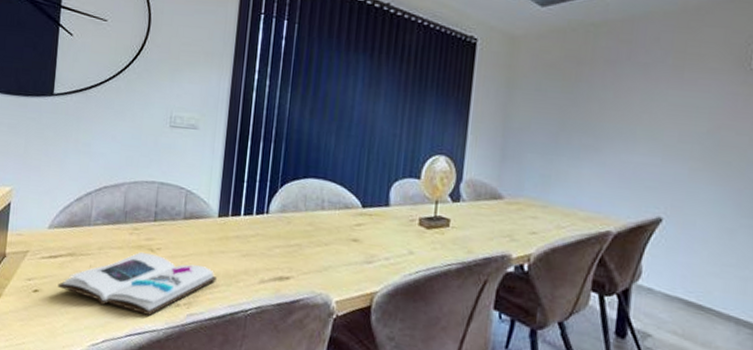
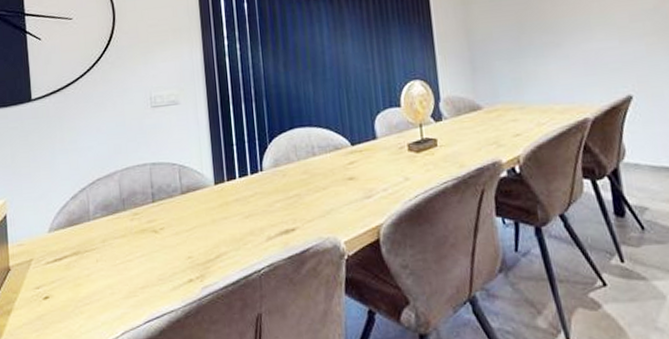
book: present [57,251,217,316] -> none [67,235,224,298]

